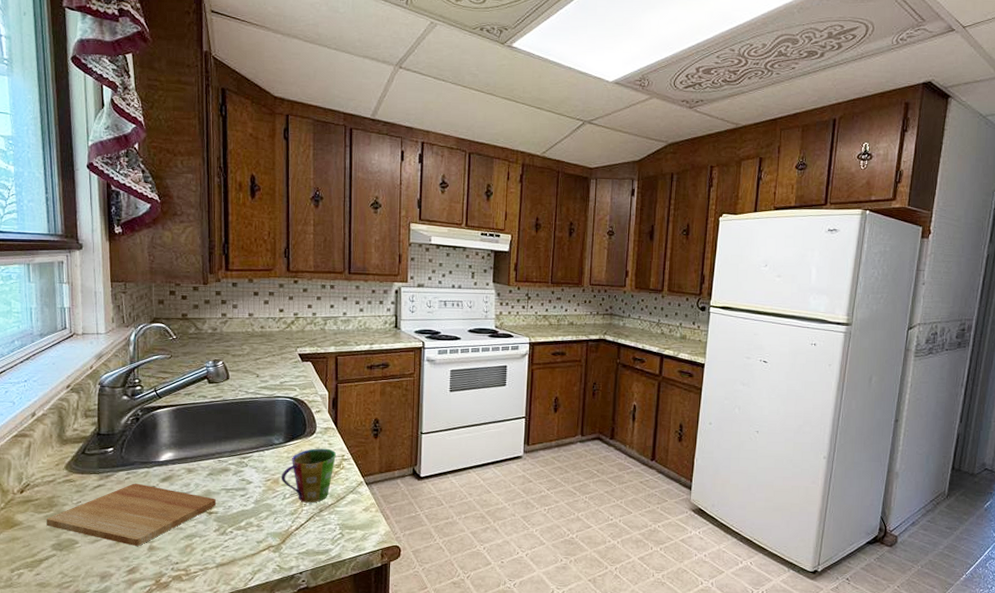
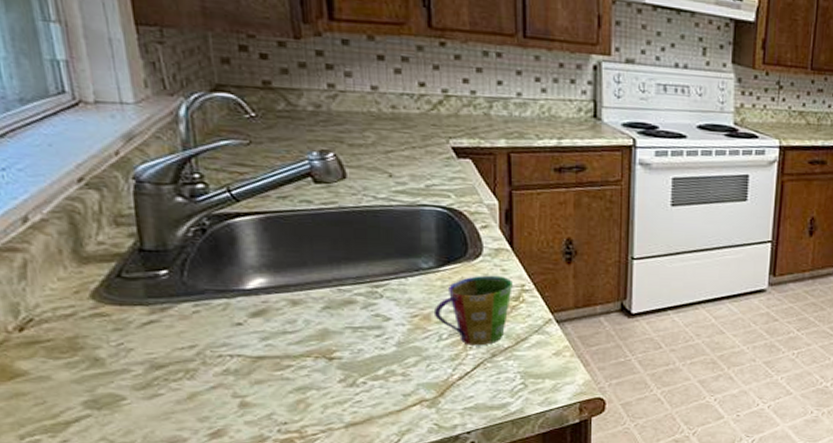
cutting board: present [46,483,217,546] -> none [68,318,339,402]

